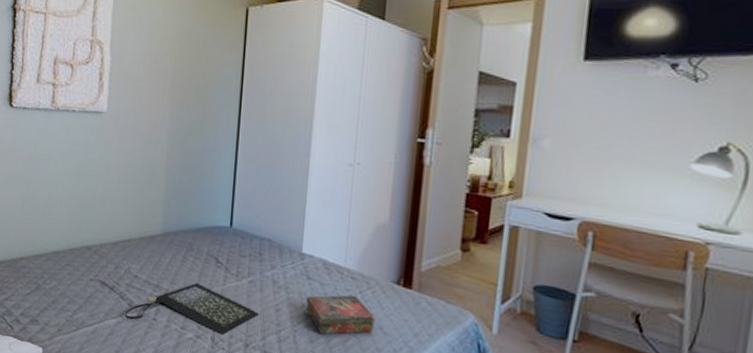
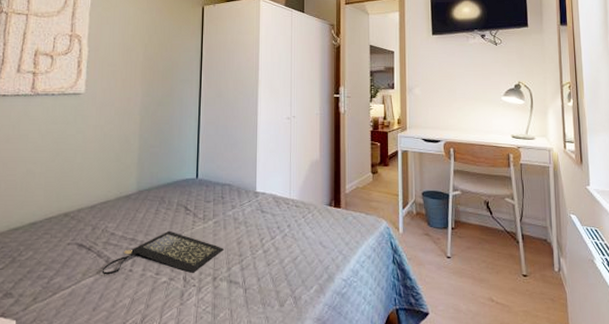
book: present [306,295,377,335] -> none [262,220,317,257]

